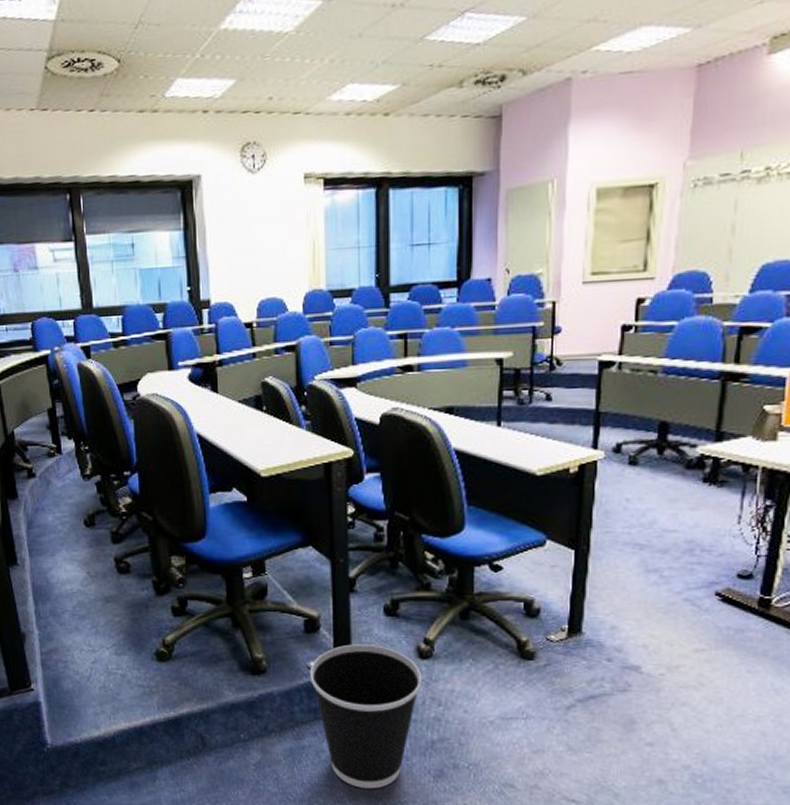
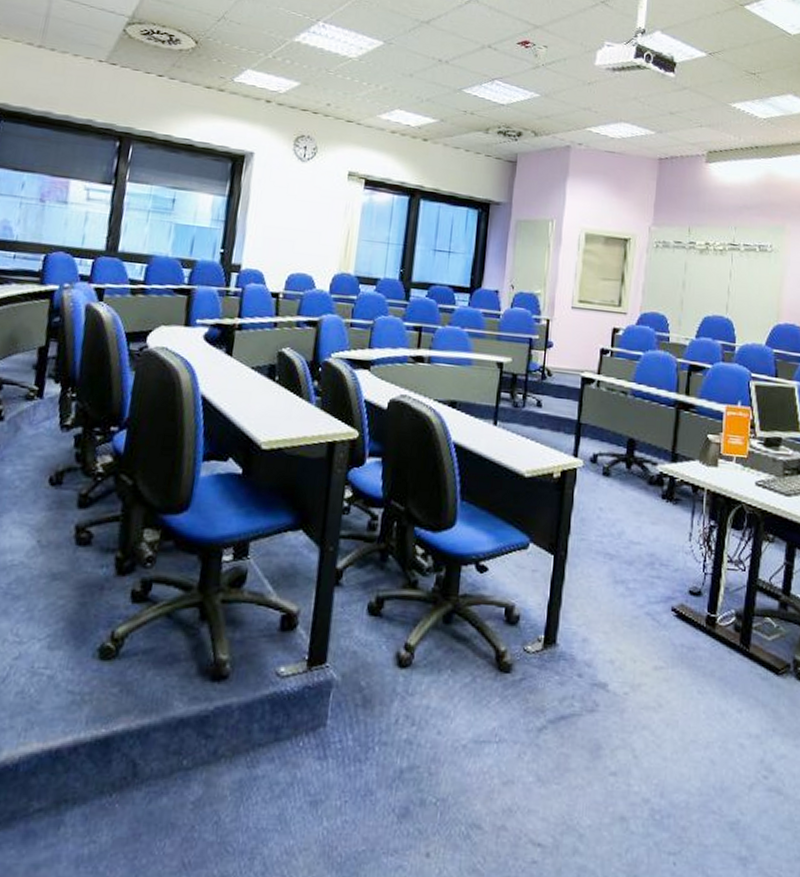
wastebasket: present [310,644,422,789] -> none [277,647,399,834]

